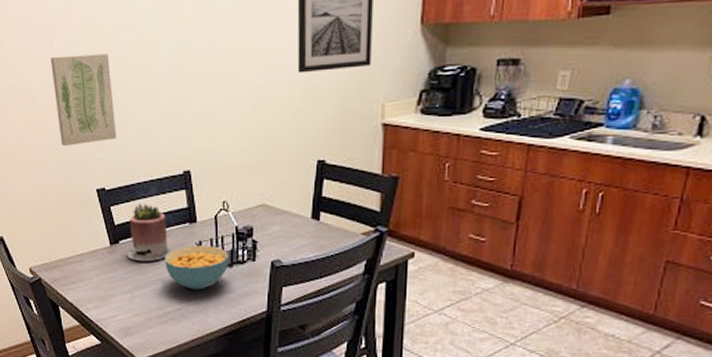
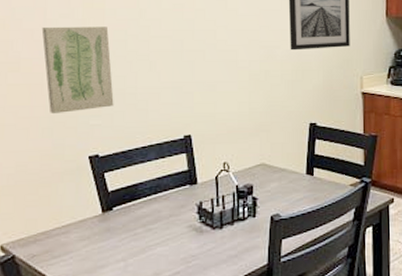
succulent planter: present [127,204,172,261] -> none [121,168,171,227]
cereal bowl: present [164,245,230,290] -> none [162,205,231,251]

